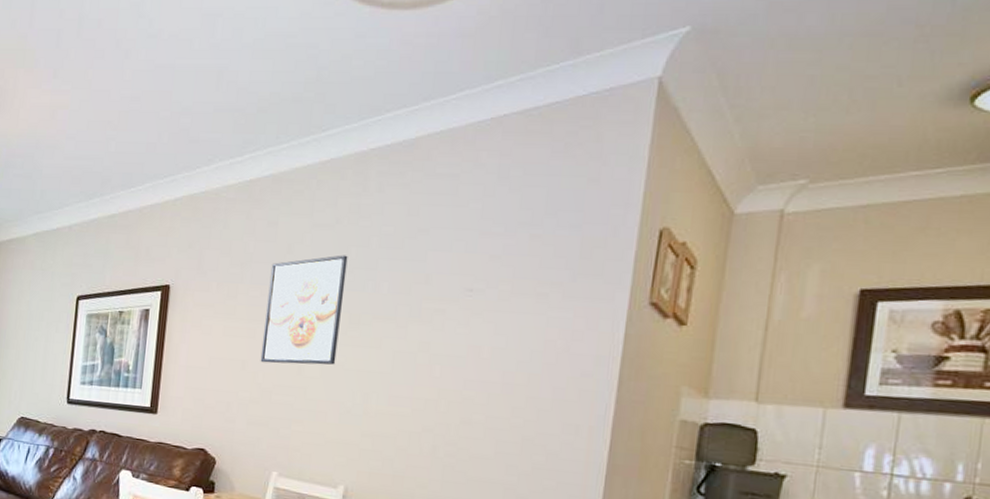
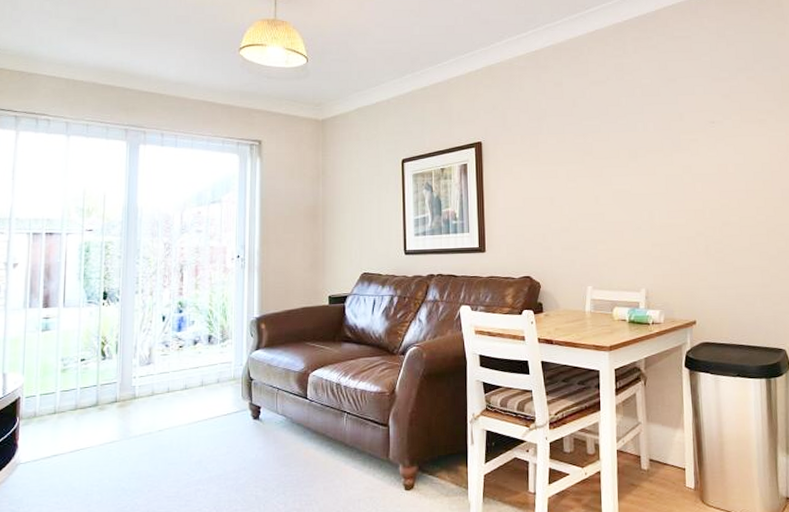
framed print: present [260,255,348,365] -> none [562,104,624,197]

